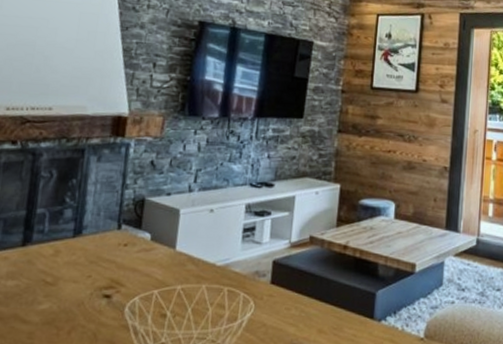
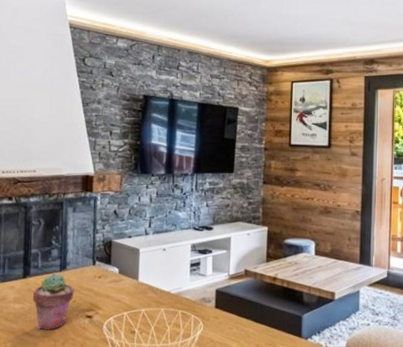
potted succulent: none [32,240,90,315] -> present [33,273,74,330]

